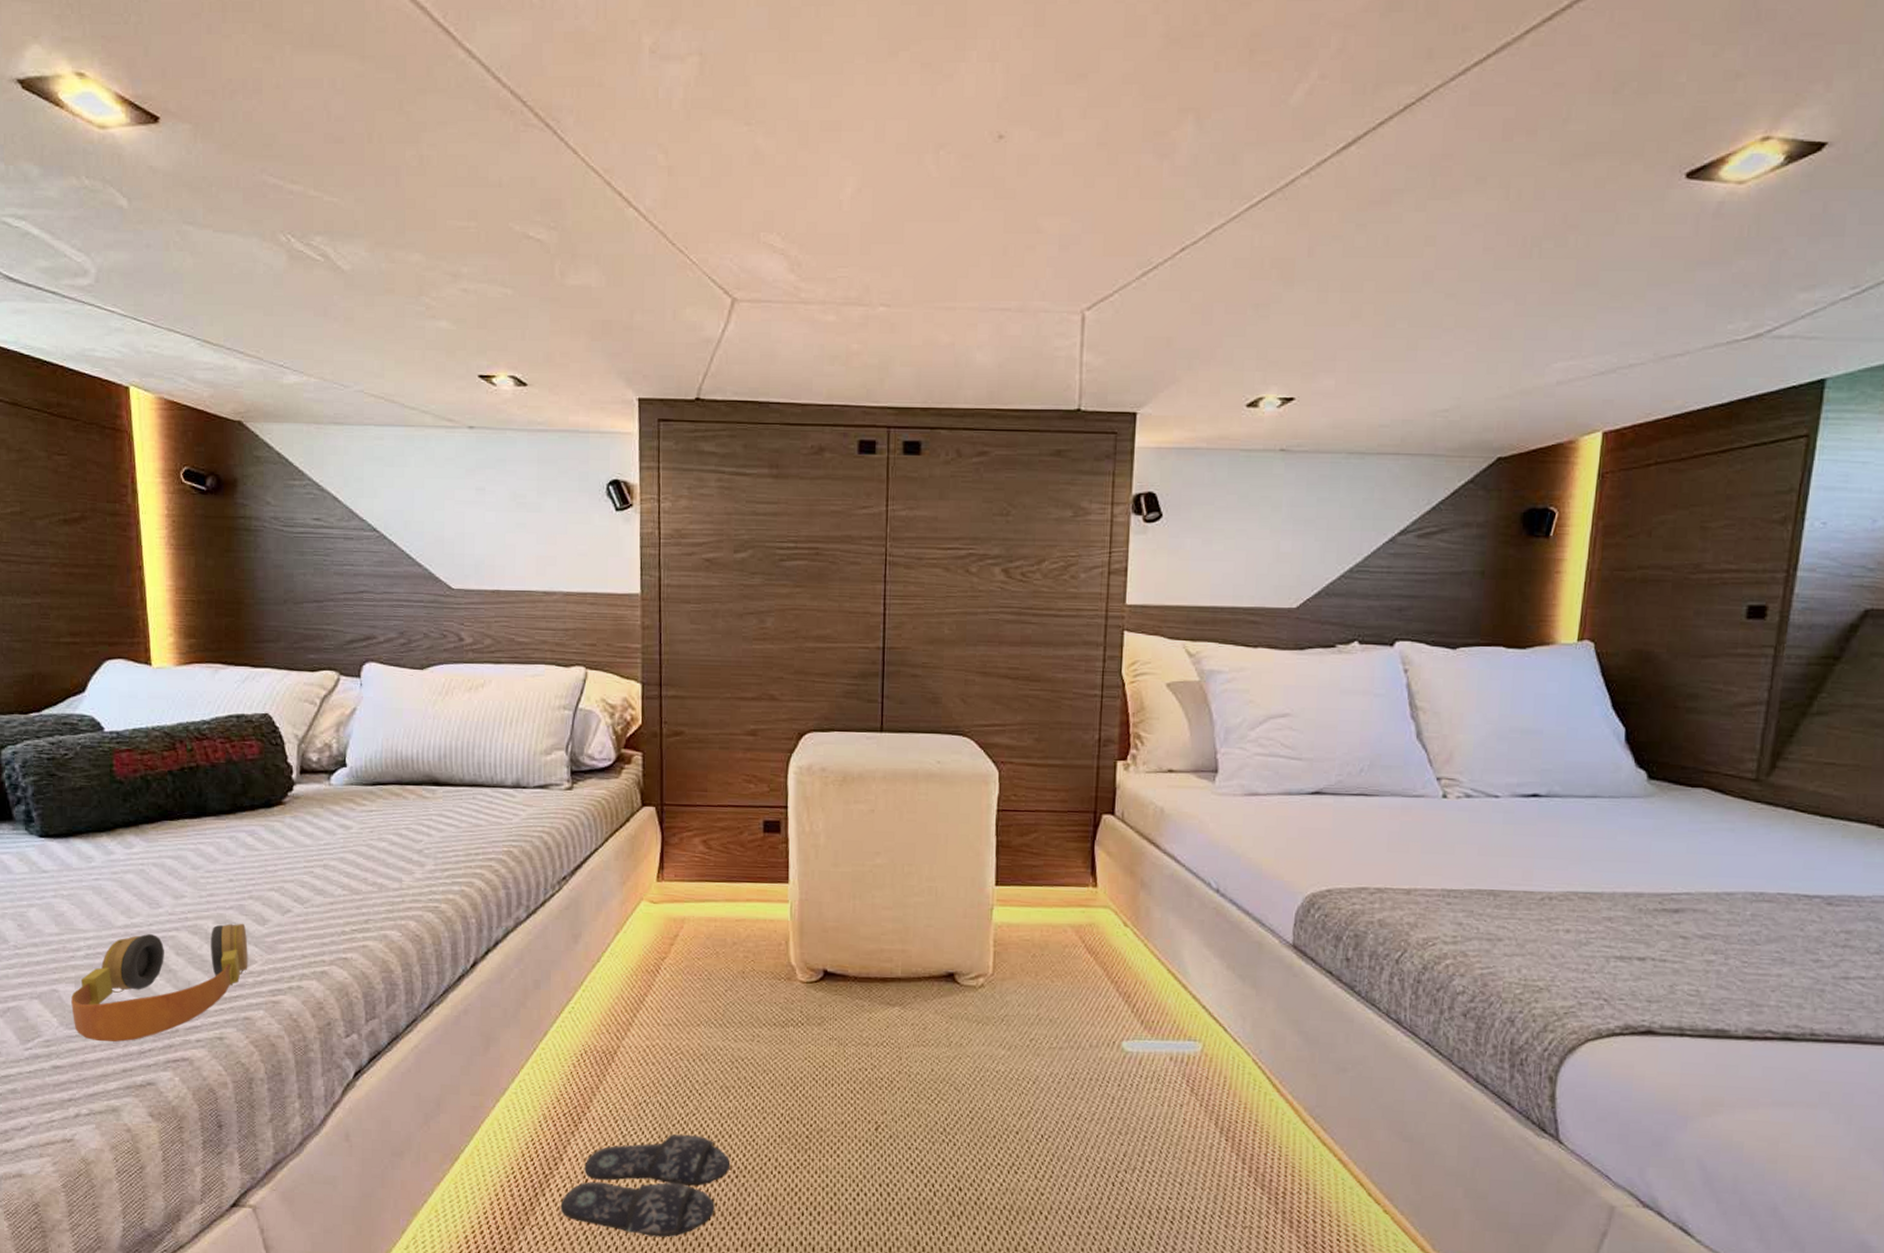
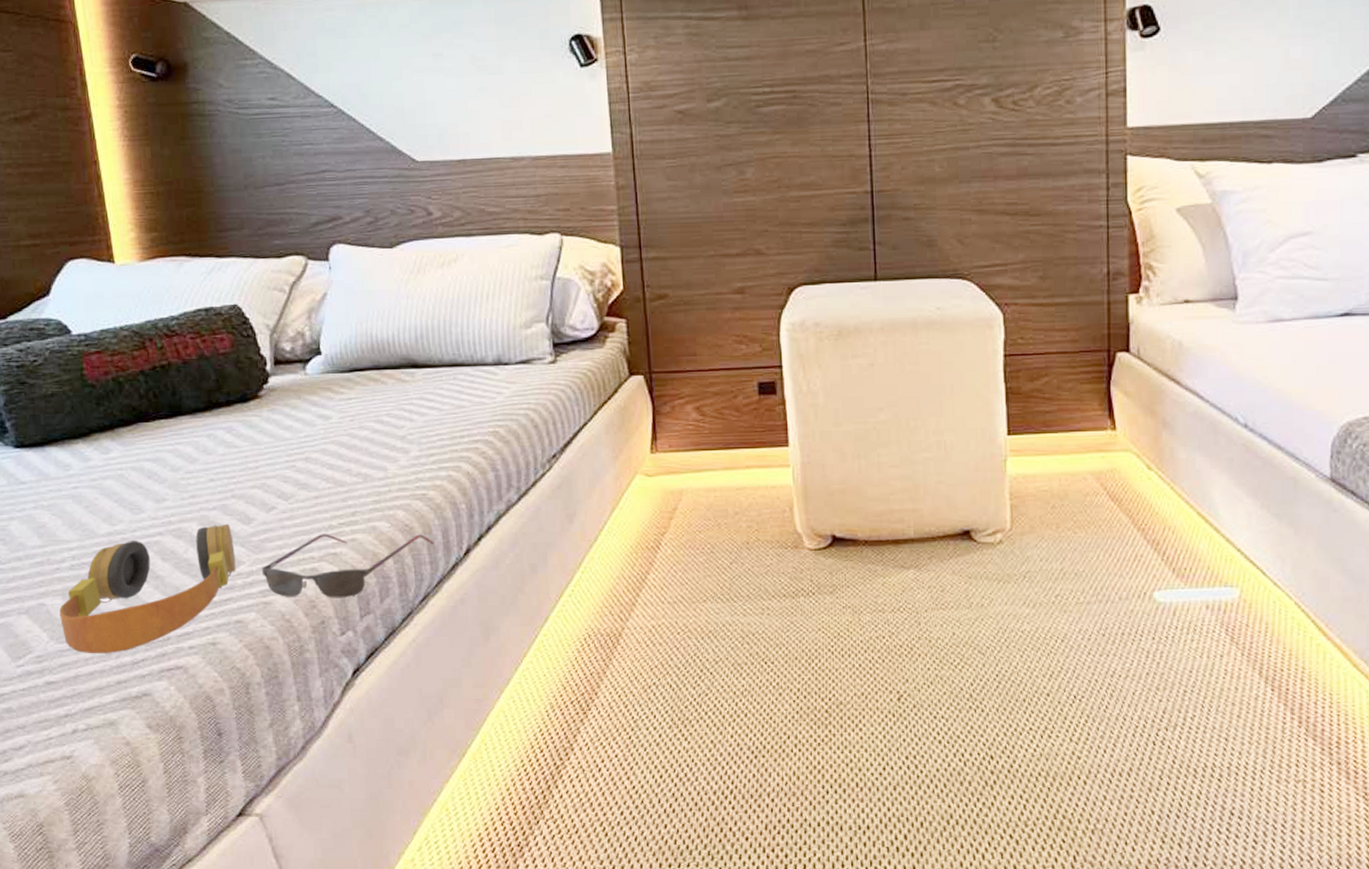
sunglasses: none [272,939,443,1002] -> present [261,534,434,598]
slippers: present [561,1134,730,1237] -> none [575,715,747,824]

